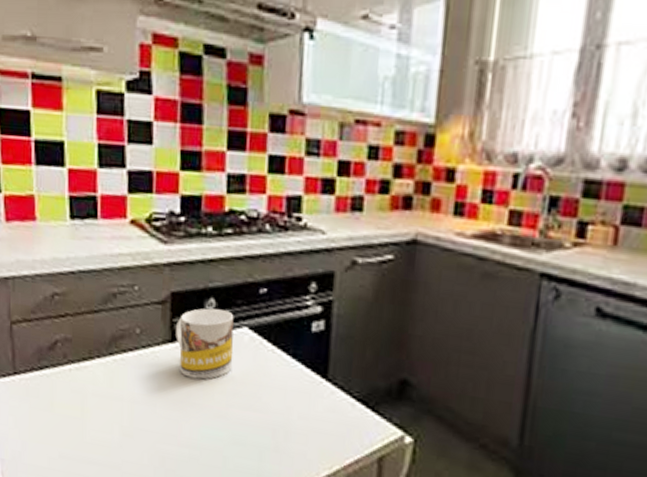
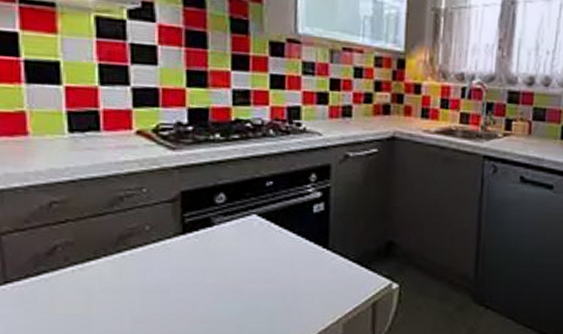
mug: present [176,308,234,380] -> none [187,202,244,263]

